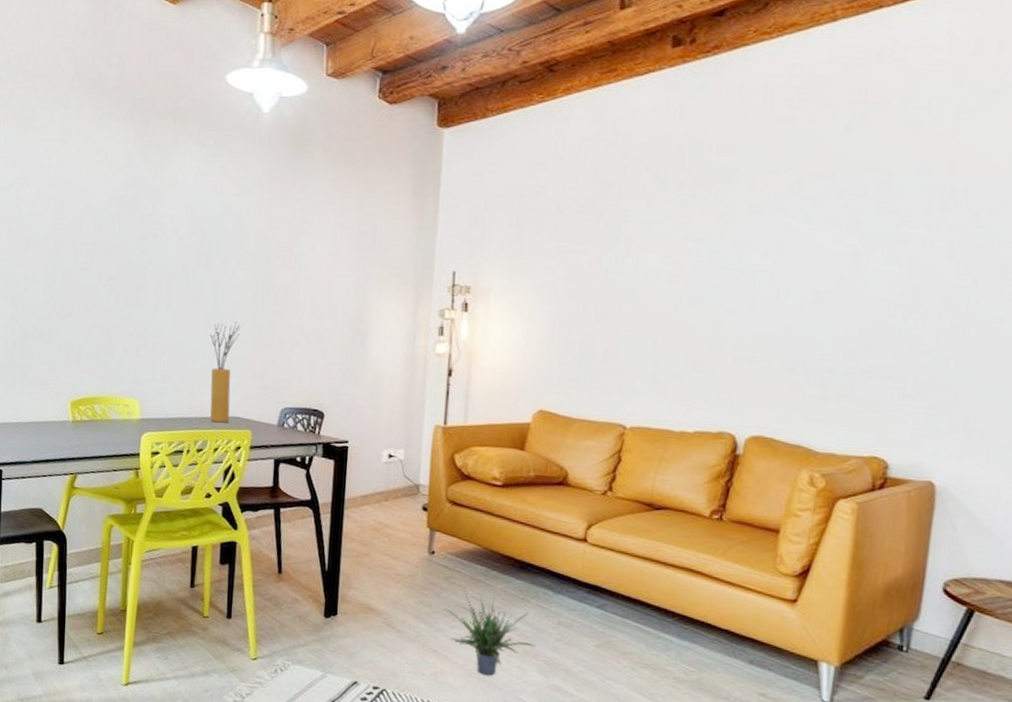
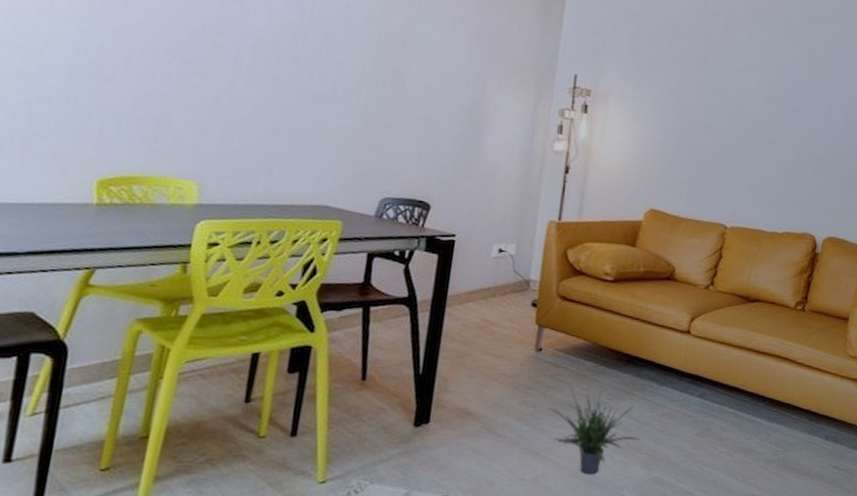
vase: present [210,322,241,424] -> none [291,103,340,213]

